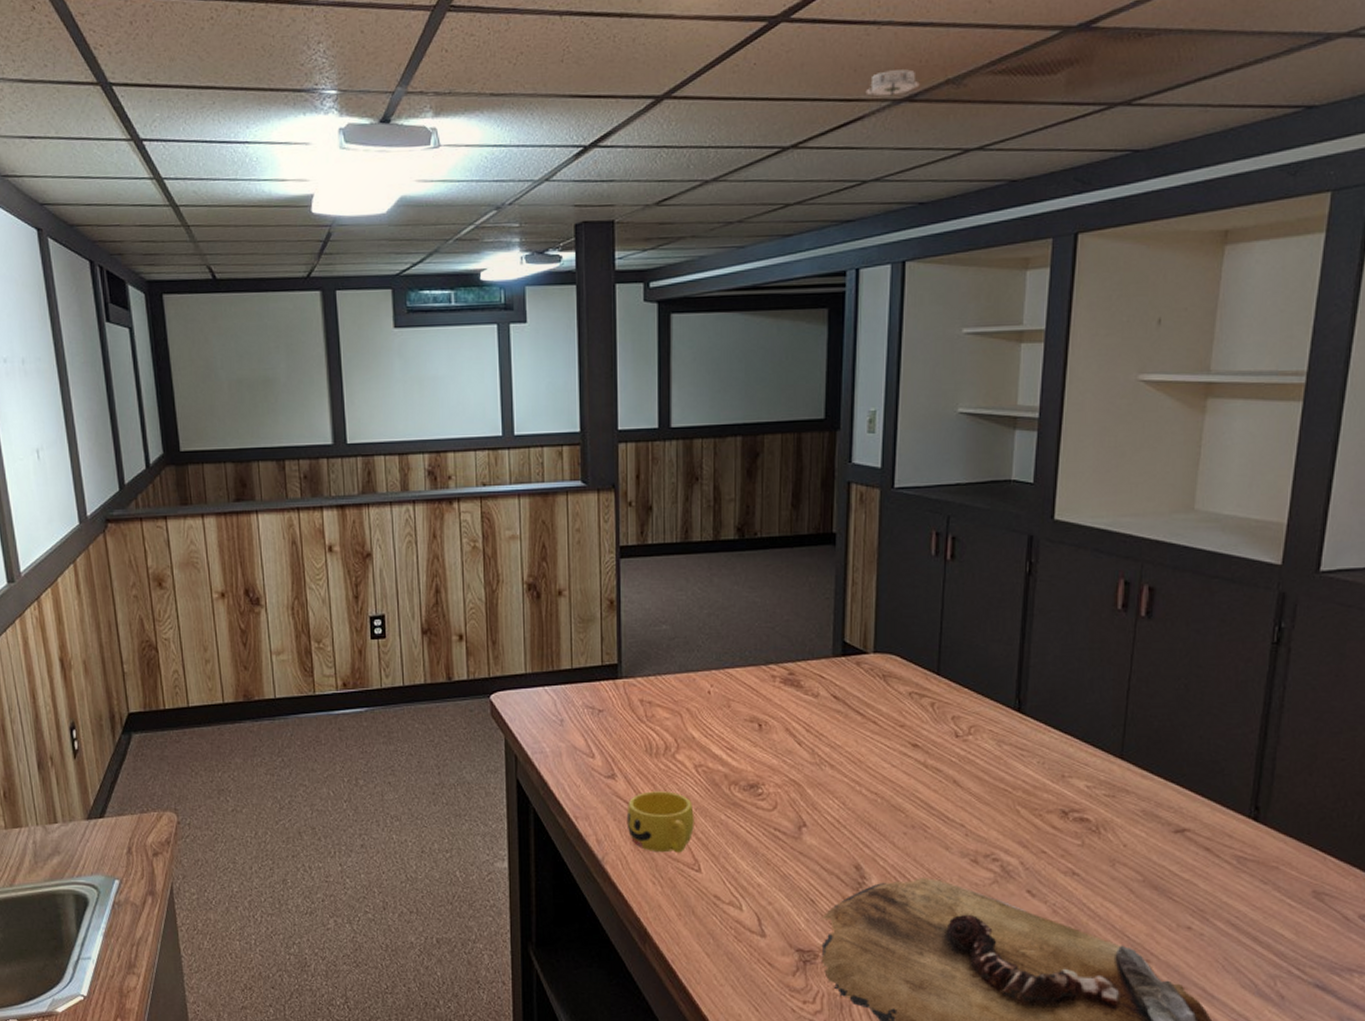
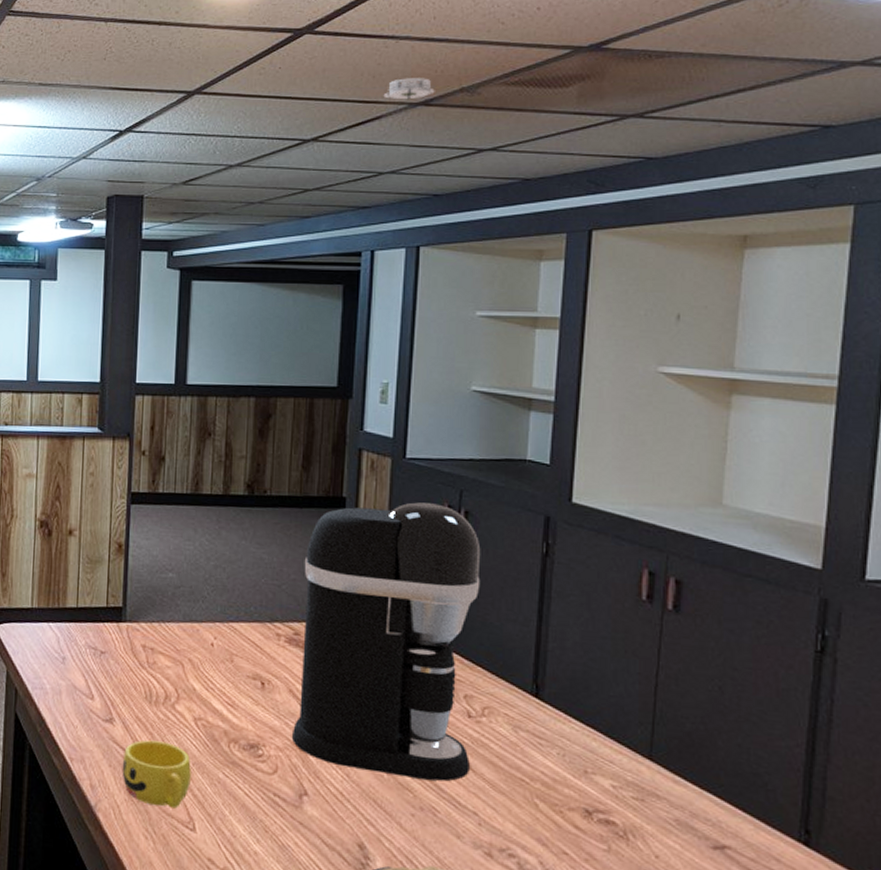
coffee maker: none [789,532,968,799] -> present [291,502,481,782]

